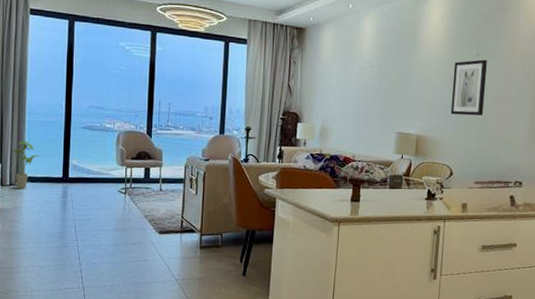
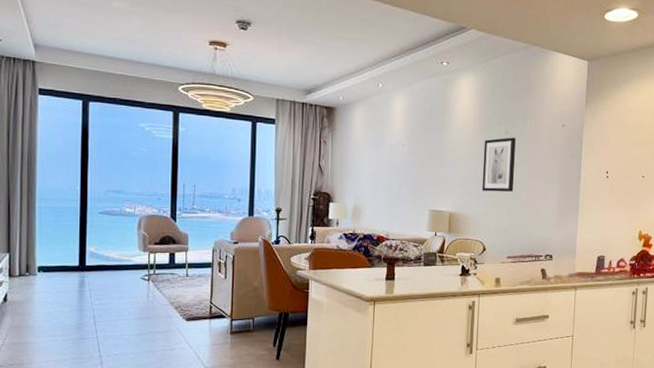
house plant: present [12,141,42,189] -> none [21,229,55,280]

